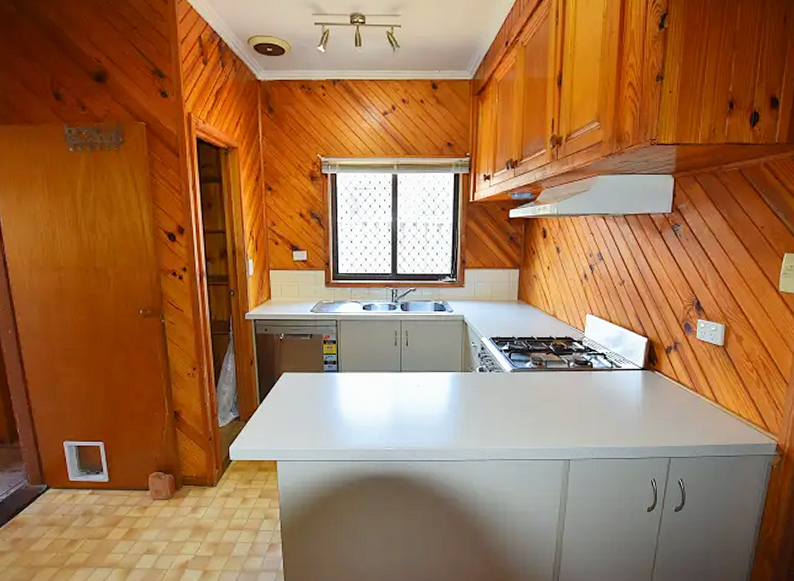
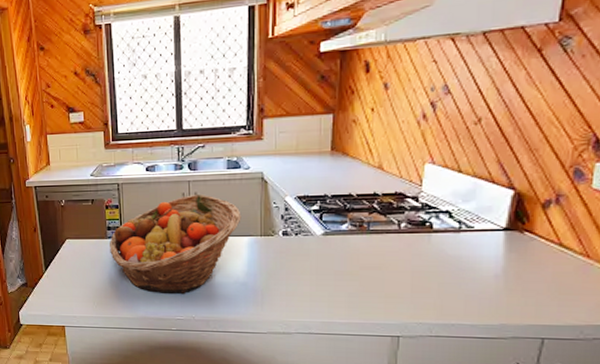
fruit basket: none [326,333,445,425] -> present [110,194,241,294]

